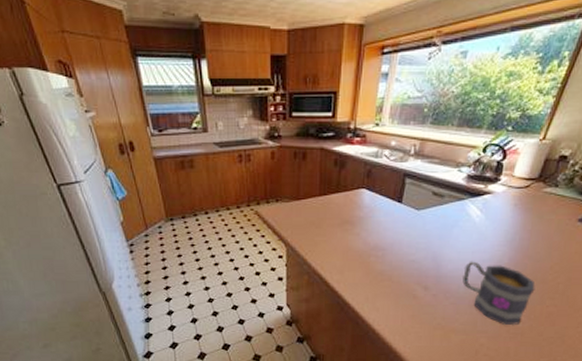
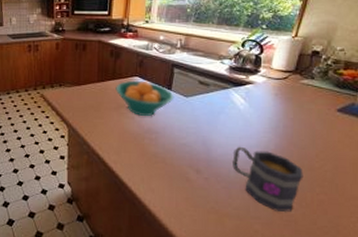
fruit bowl: none [339,193,405,233] -> present [115,80,174,117]

